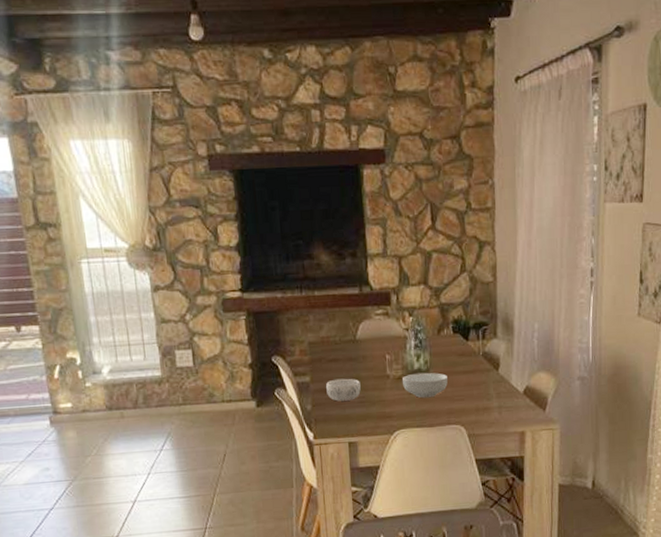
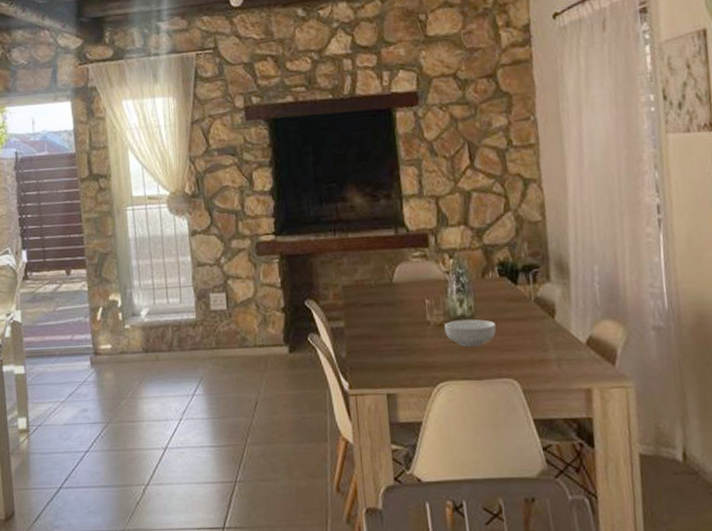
decorative bowl: present [326,378,361,401] -> none [361,324,399,349]

